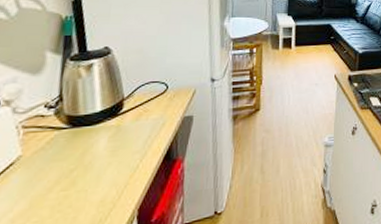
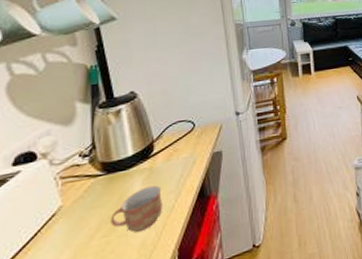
mug: none [71,143,127,190] -> present [110,185,162,233]

